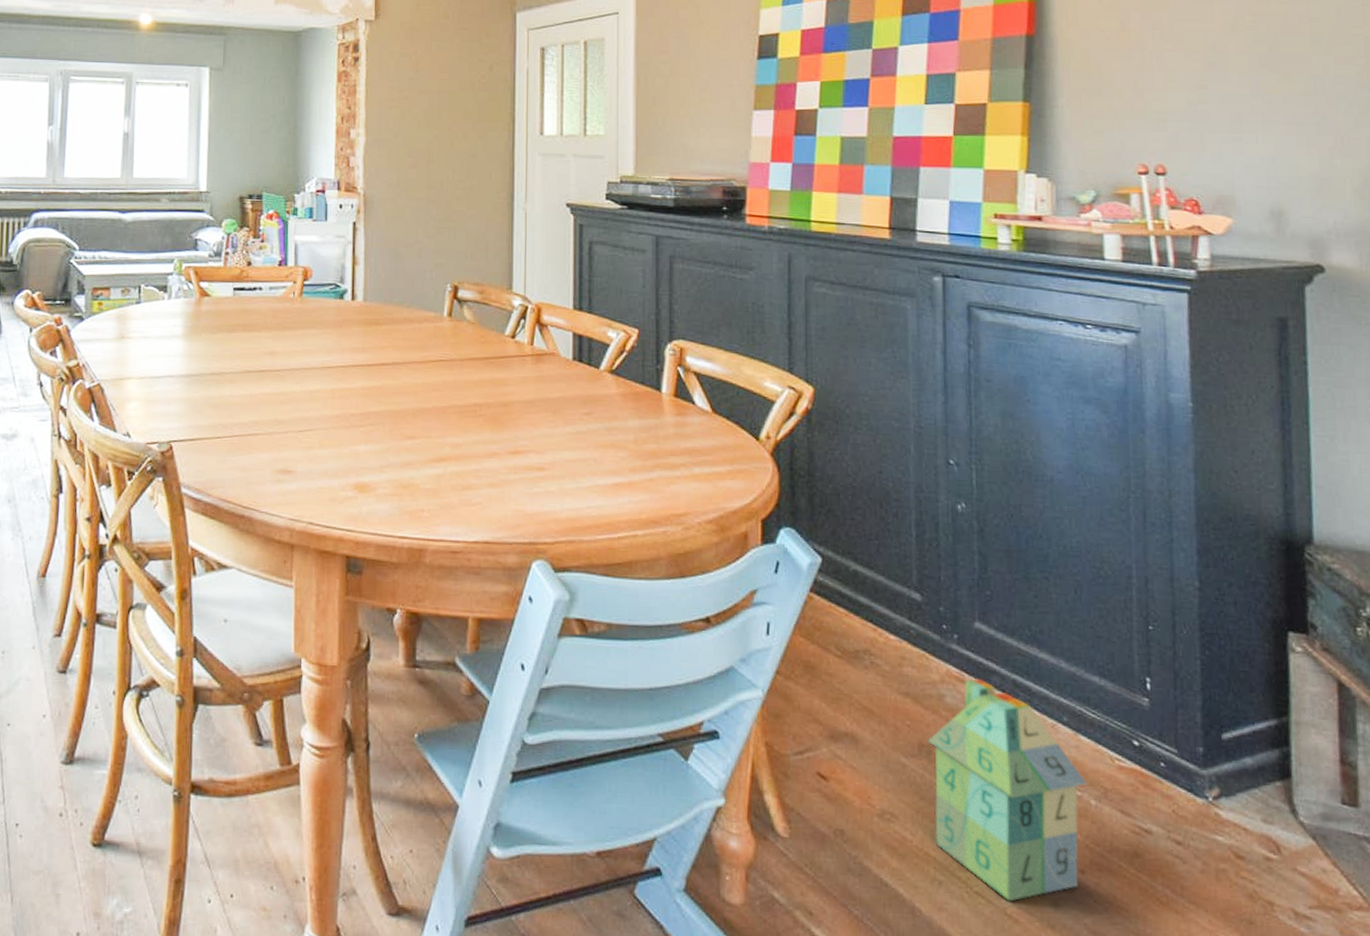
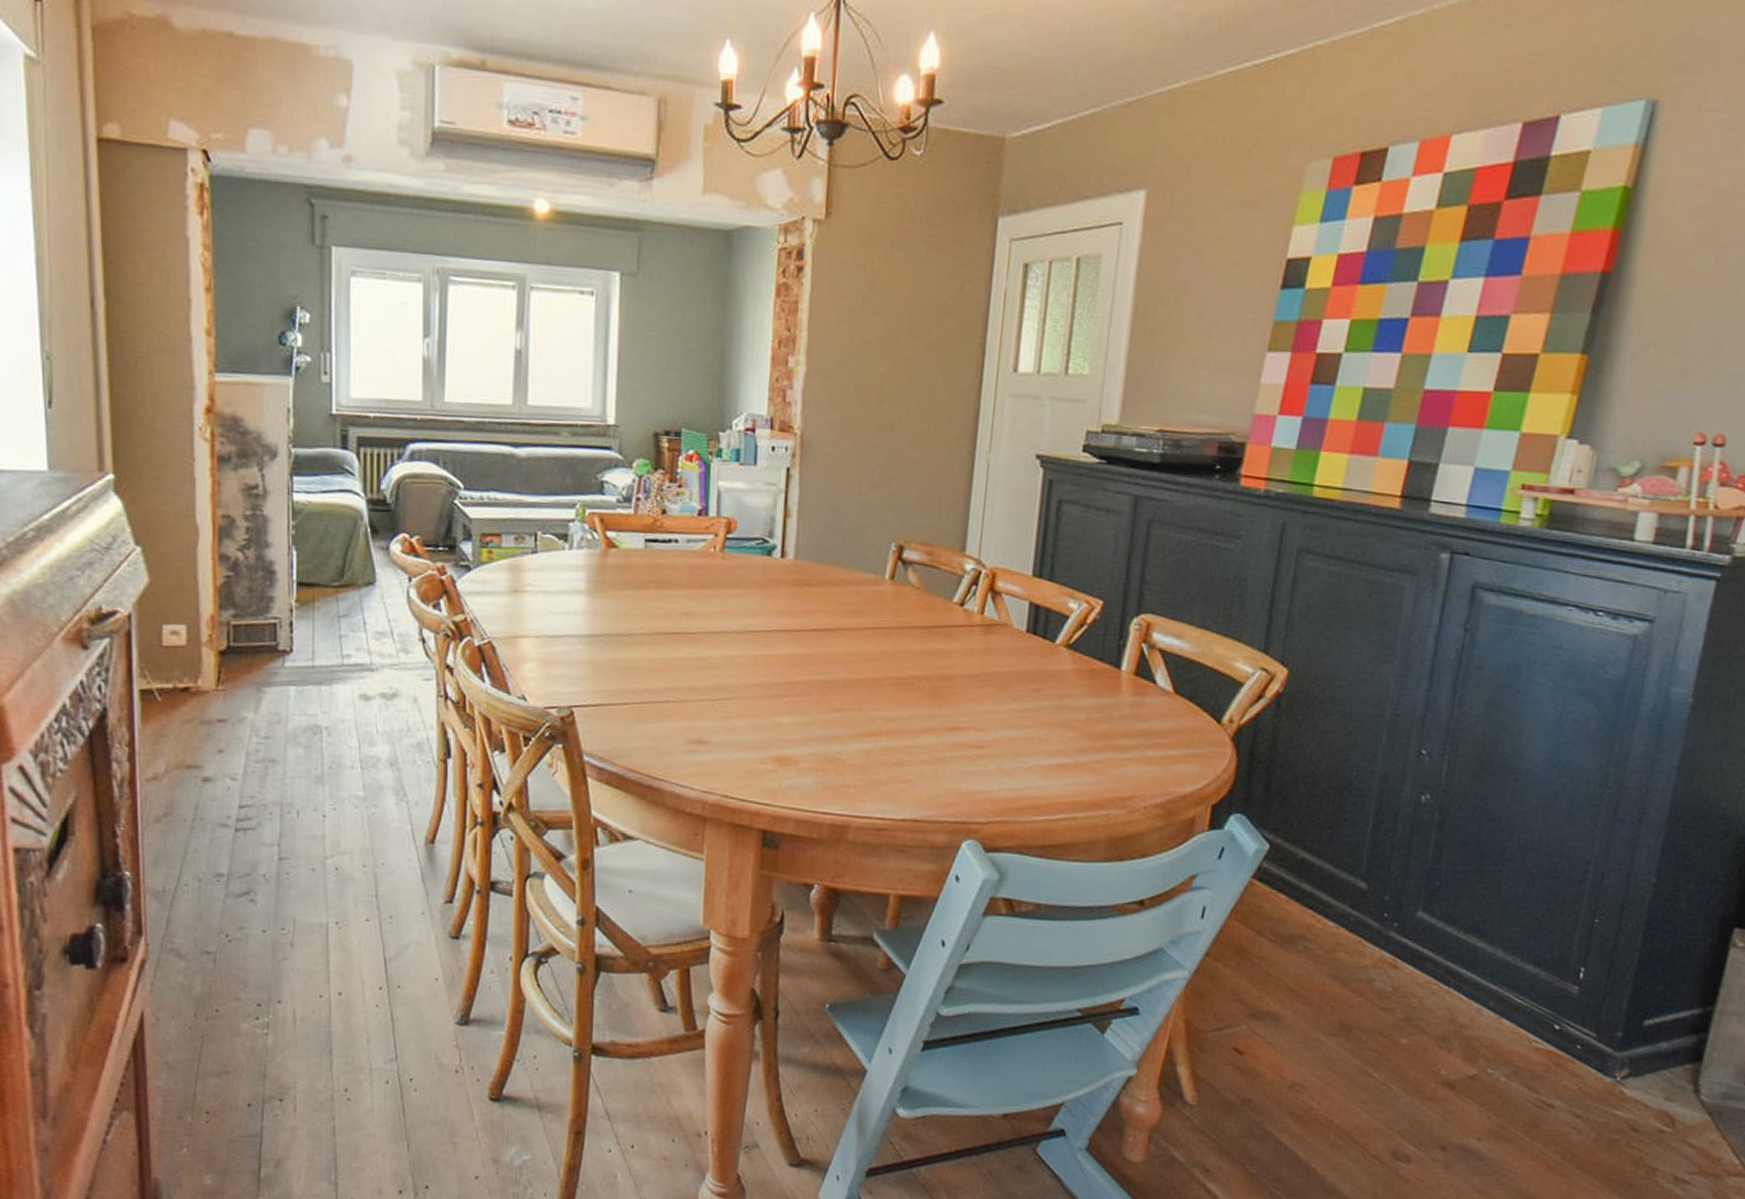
toy house: present [927,678,1088,902] -> none [1340,964,1501,1164]

